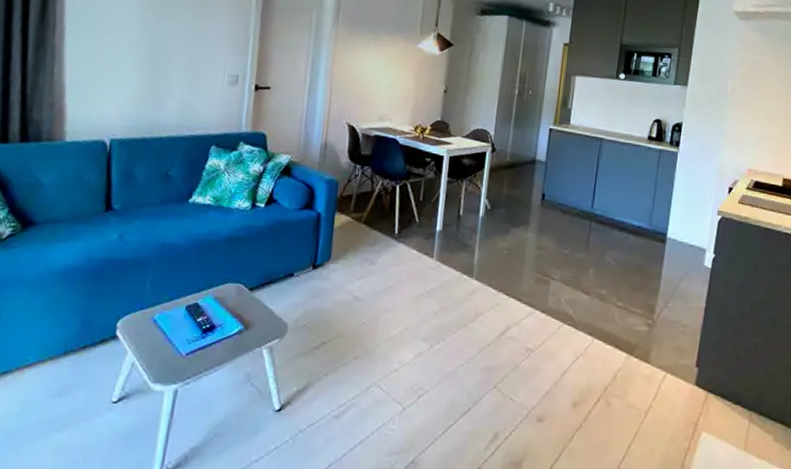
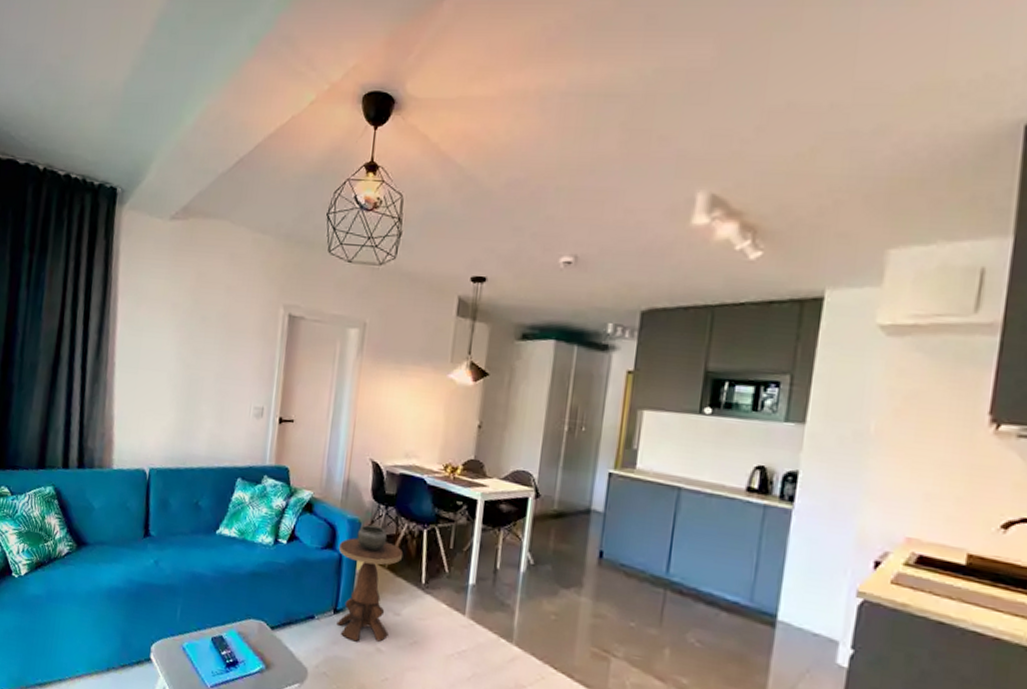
side table: none [315,184,378,293] -> present [336,525,404,642]

